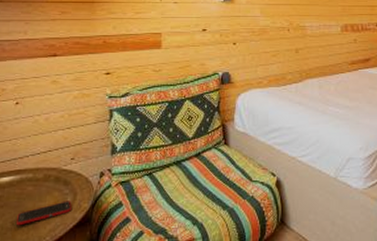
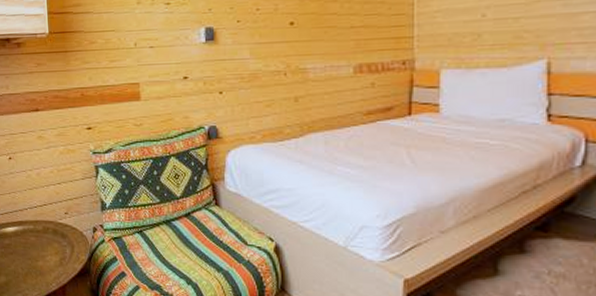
cell phone: present [16,201,72,226] -> none [25,252,71,272]

